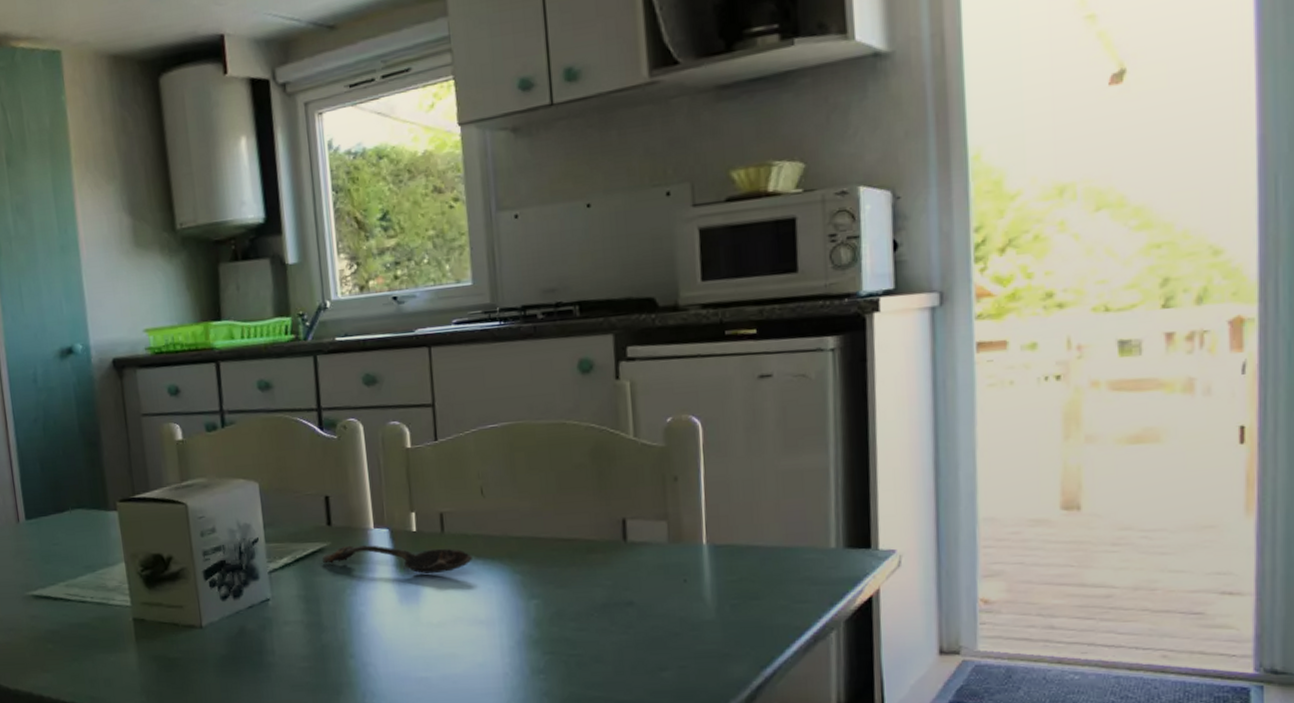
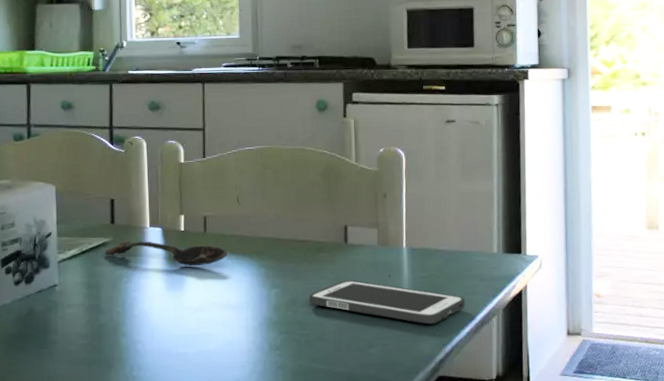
cell phone: none [578,587,791,642] -> present [308,280,465,325]

